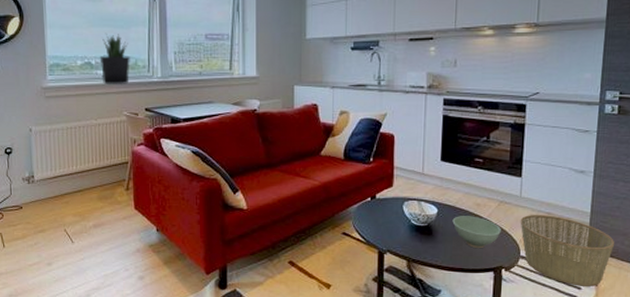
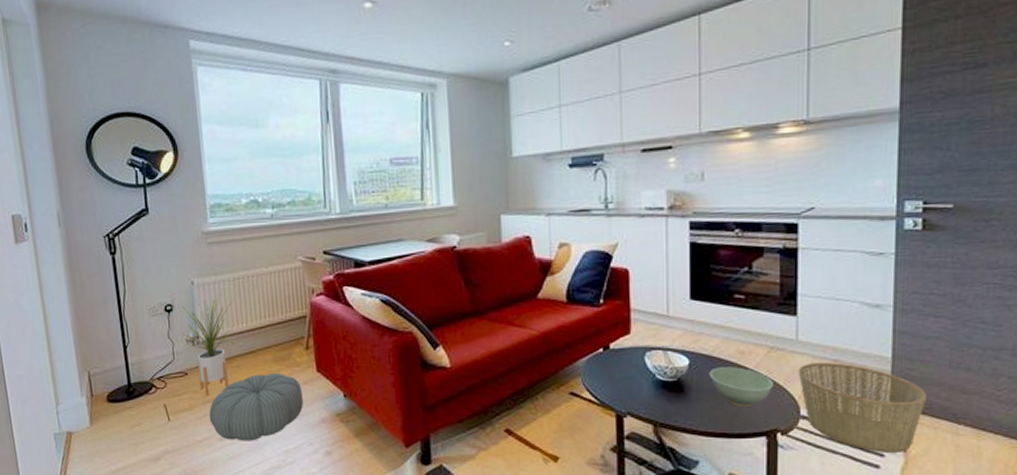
house plant: none [19,140,68,227] -> present [182,293,237,396]
pouf: none [39,209,123,266] -> present [208,372,304,441]
planter: present [99,33,130,86] -> none [267,164,303,226]

